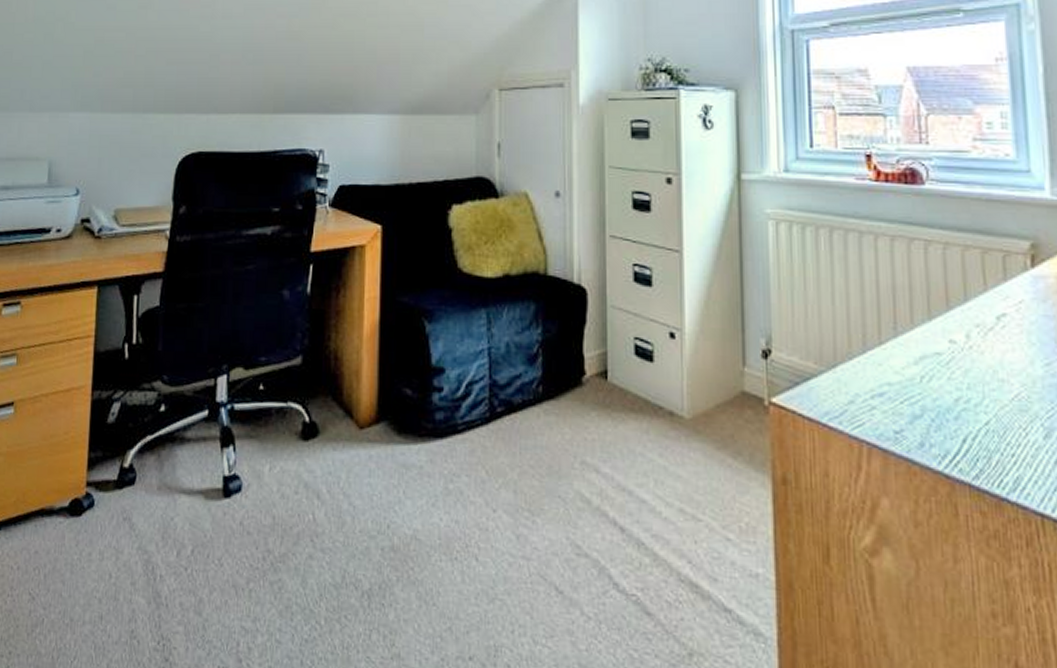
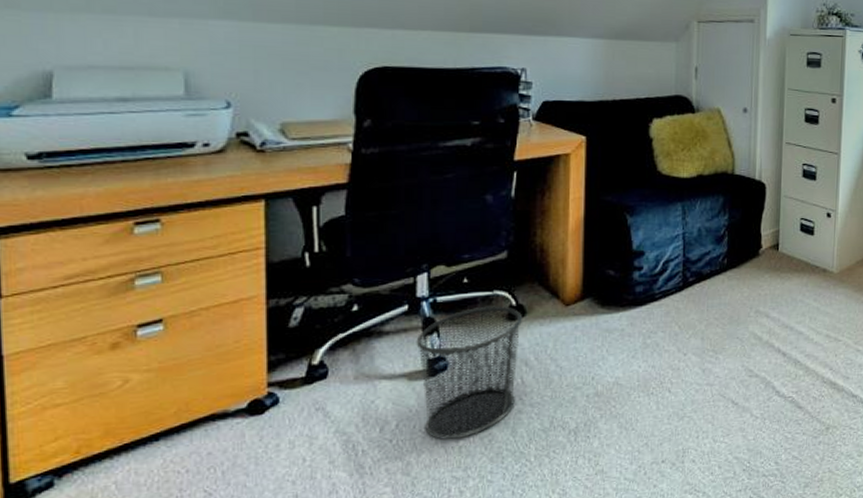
waste bin: none [213,419,316,579] -> present [416,305,523,440]

